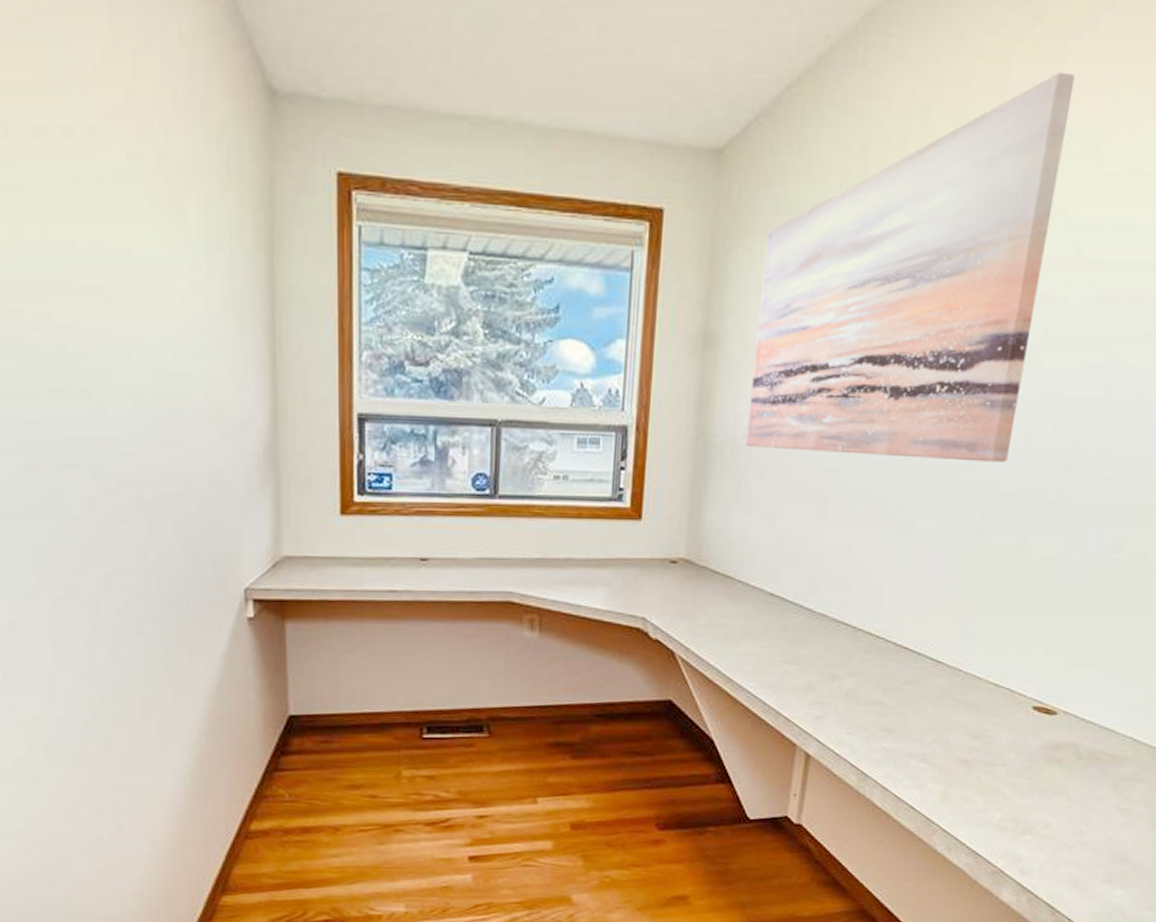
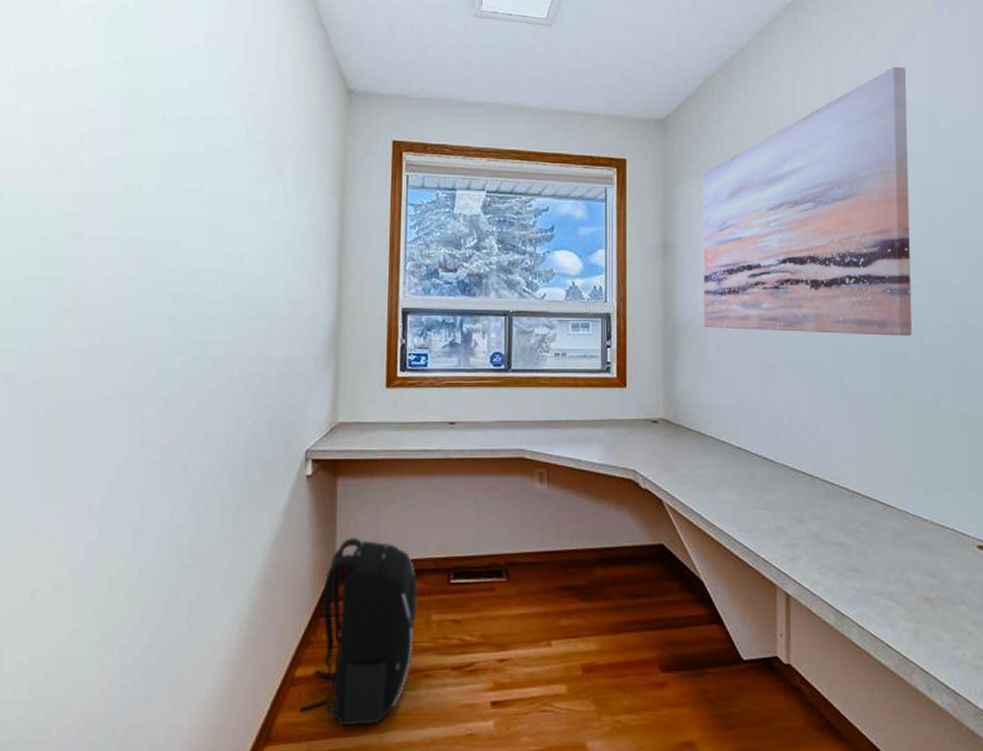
backpack: none [258,687,387,878] -> present [300,536,419,726]

